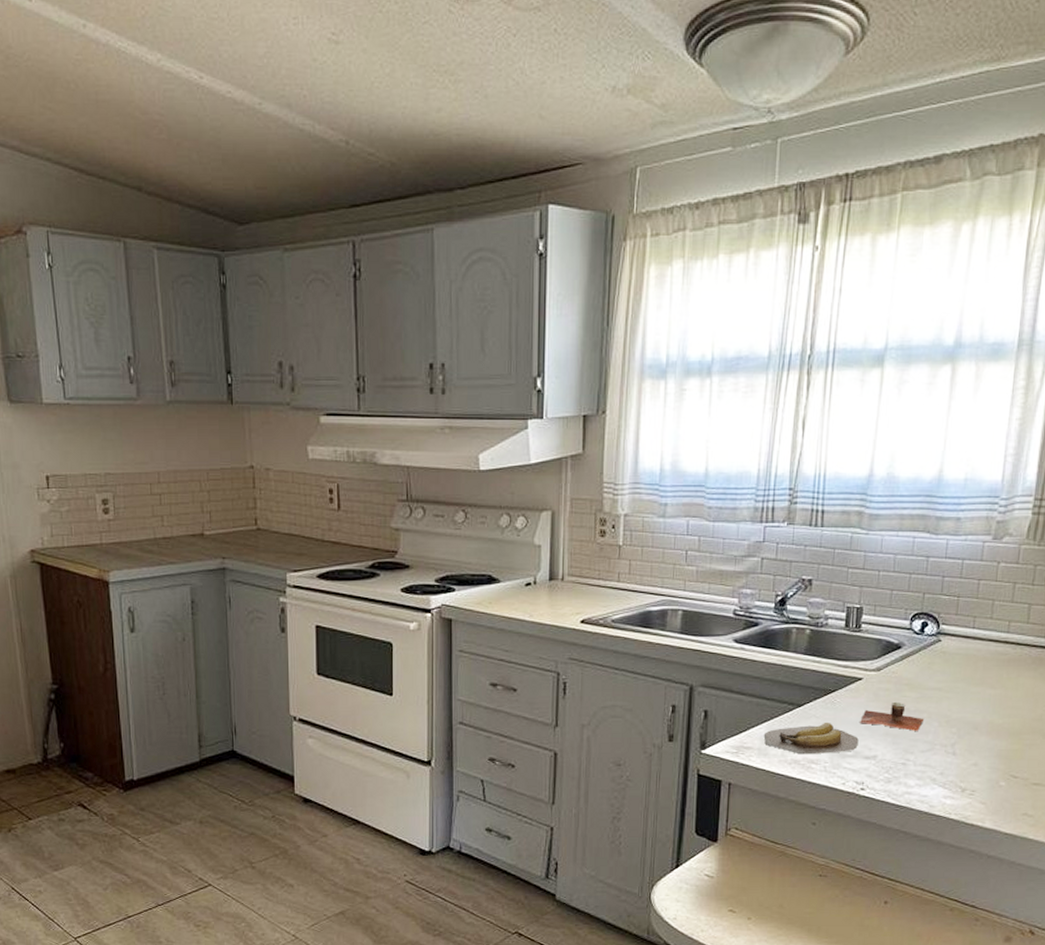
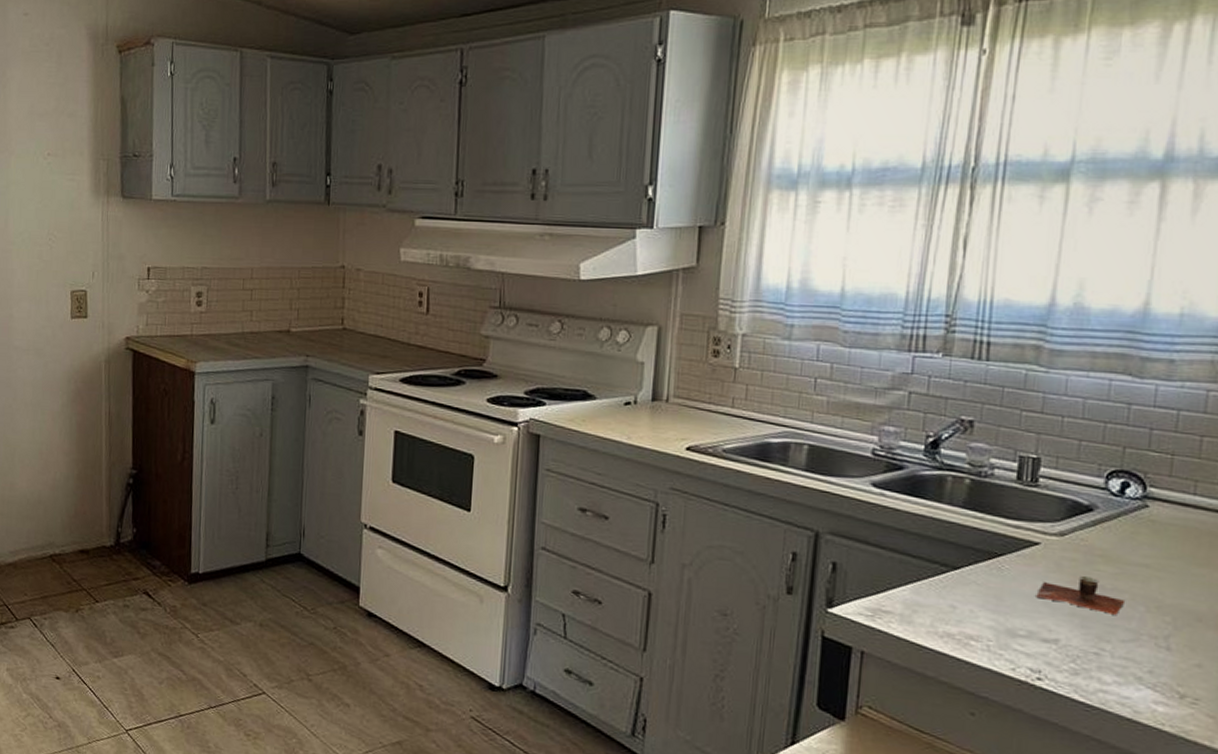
banana: present [764,722,859,755] -> none [908,591,1034,631]

